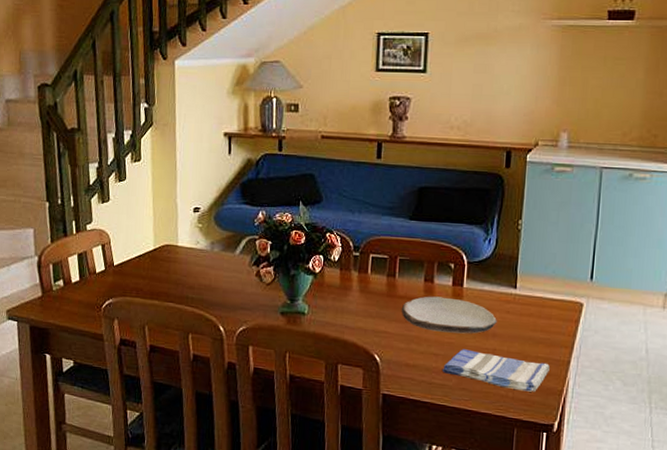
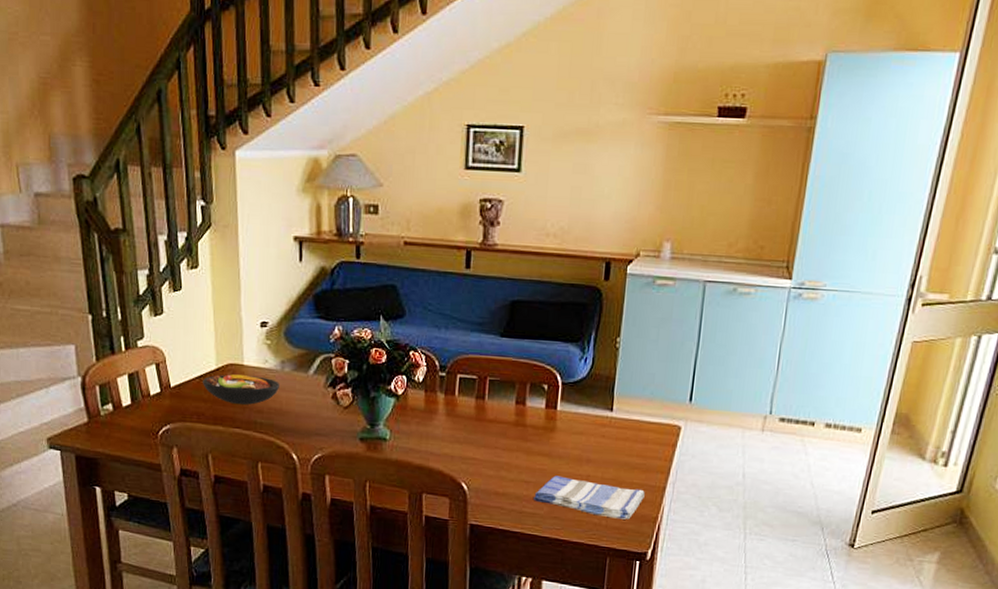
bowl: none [142,254,210,282] -> present [203,374,281,405]
plate: present [401,296,497,334] -> none [490,419,592,460]

